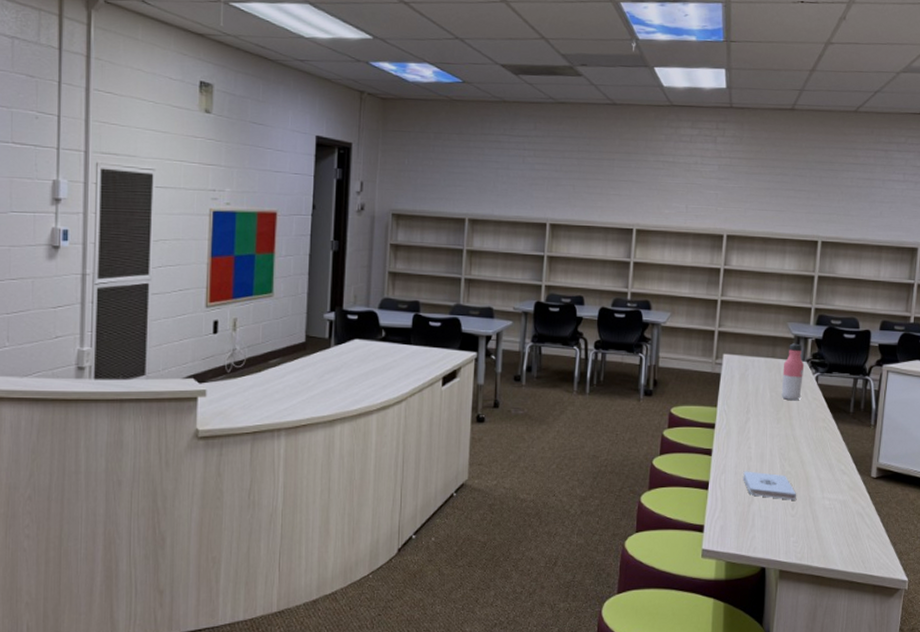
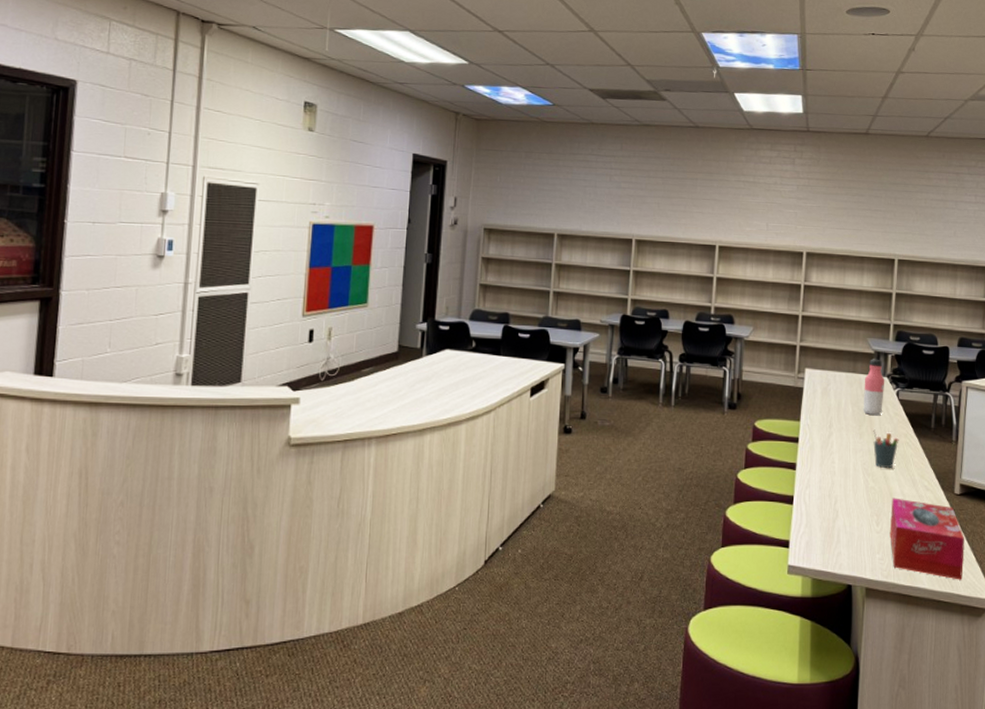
notepad: present [743,471,796,500] -> none [827,486,880,516]
pen holder: none [790,414,817,454] -> present [873,429,899,469]
tissue box: none [804,482,879,561] -> present [890,498,964,580]

